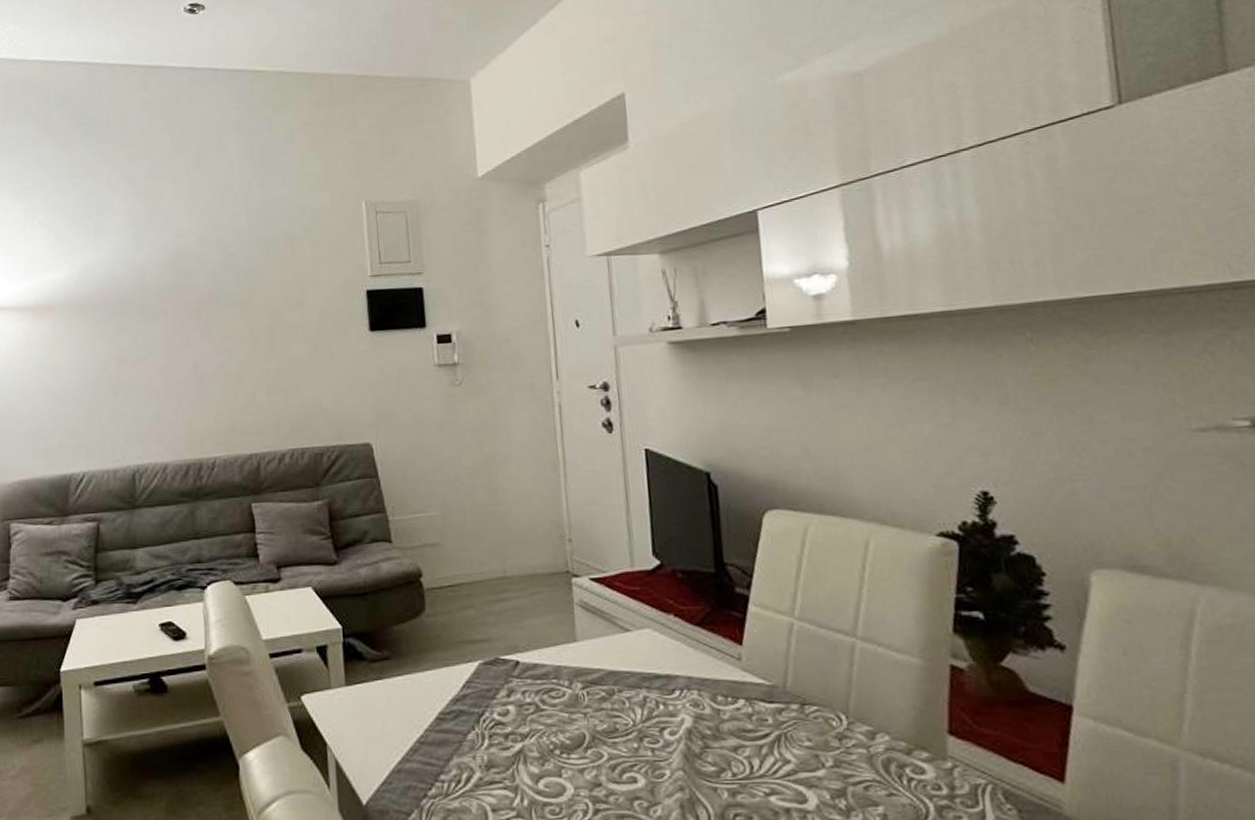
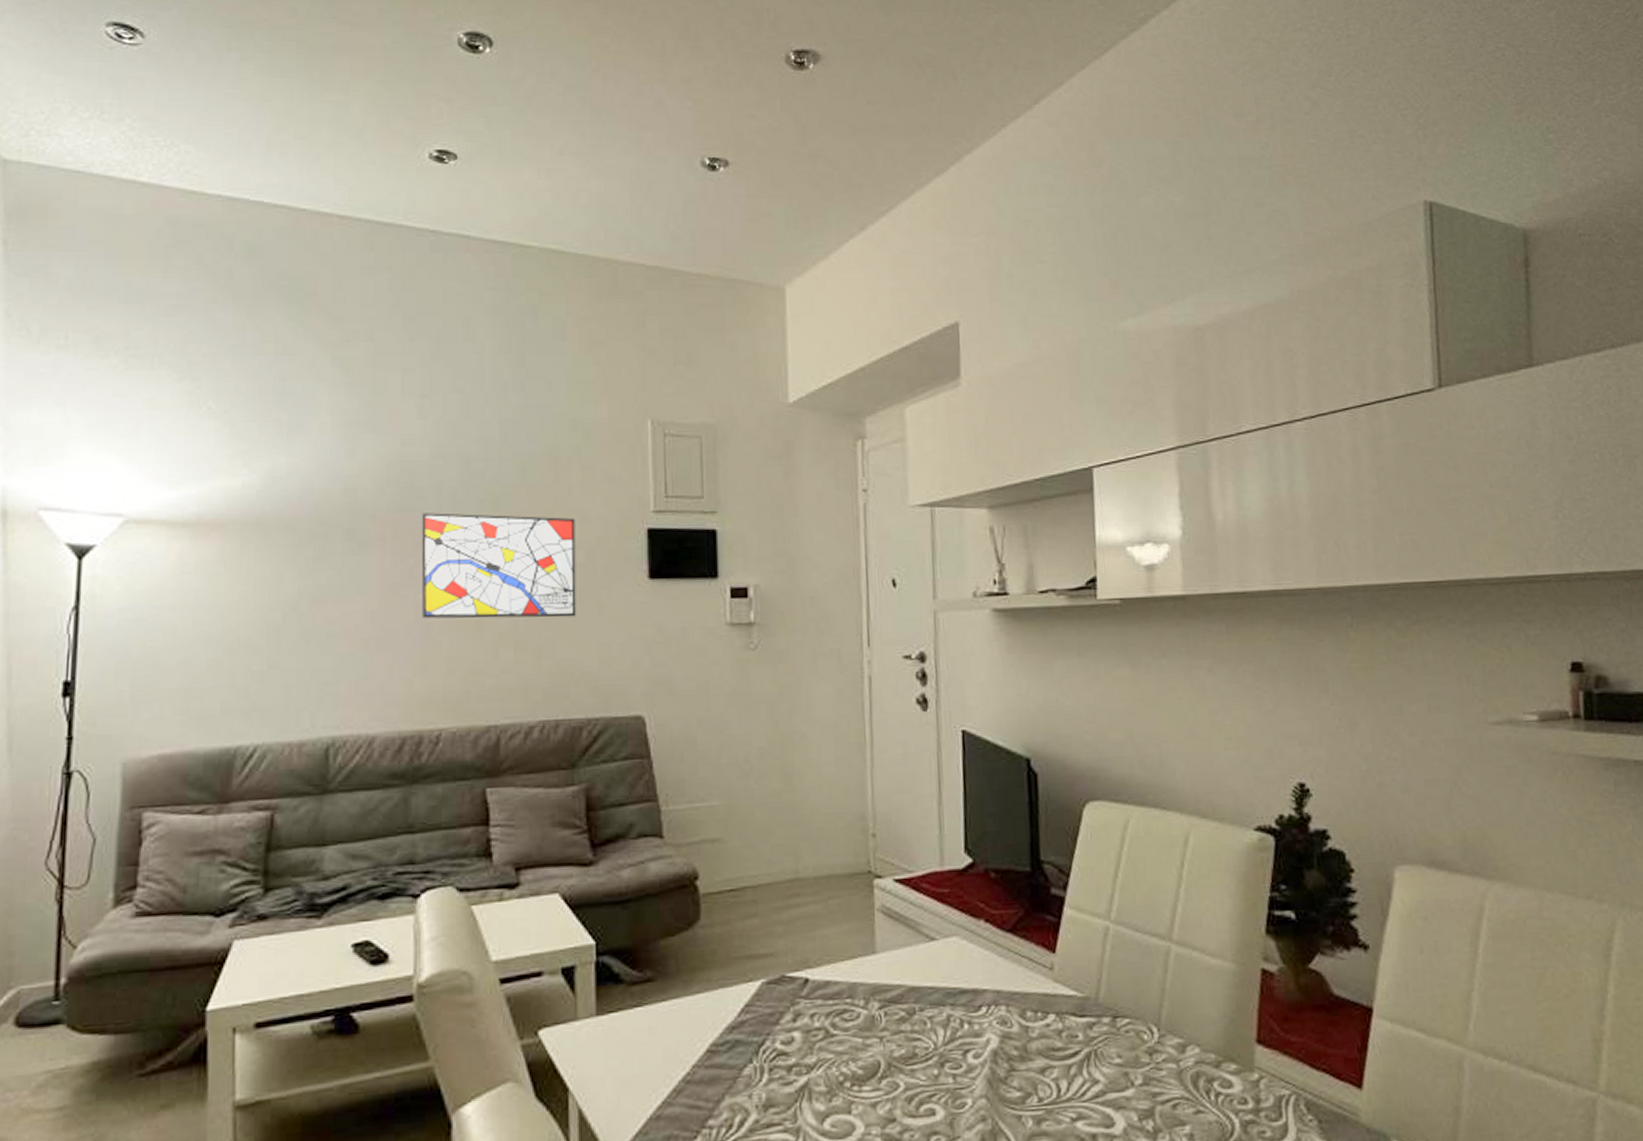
wall art: none [192,285,314,372] -> present [421,513,577,619]

